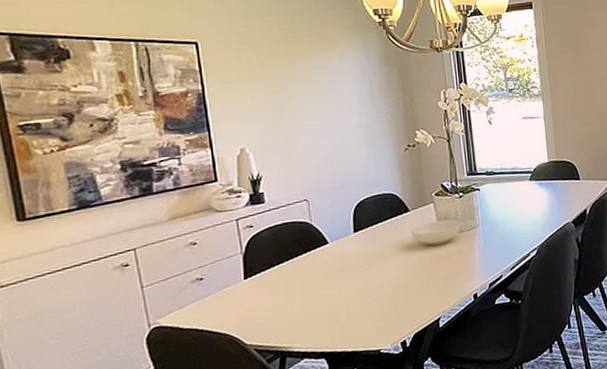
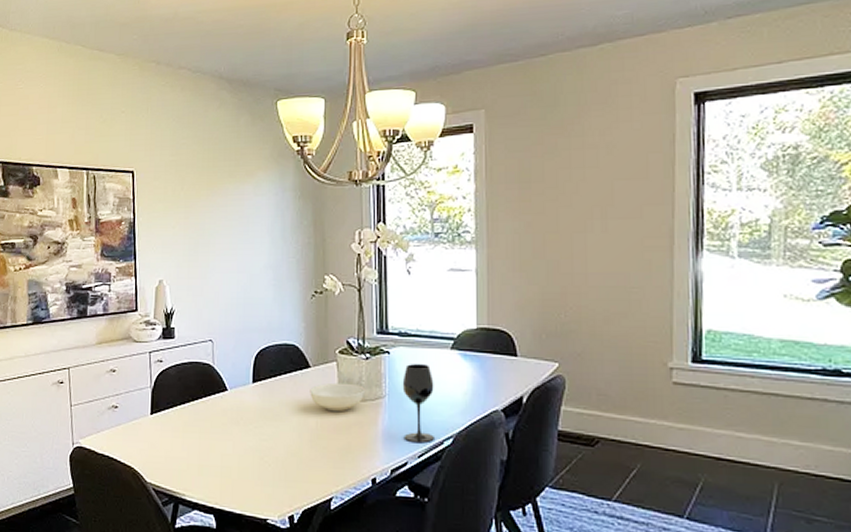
wineglass: none [492,194,522,259] -> present [402,363,434,444]

